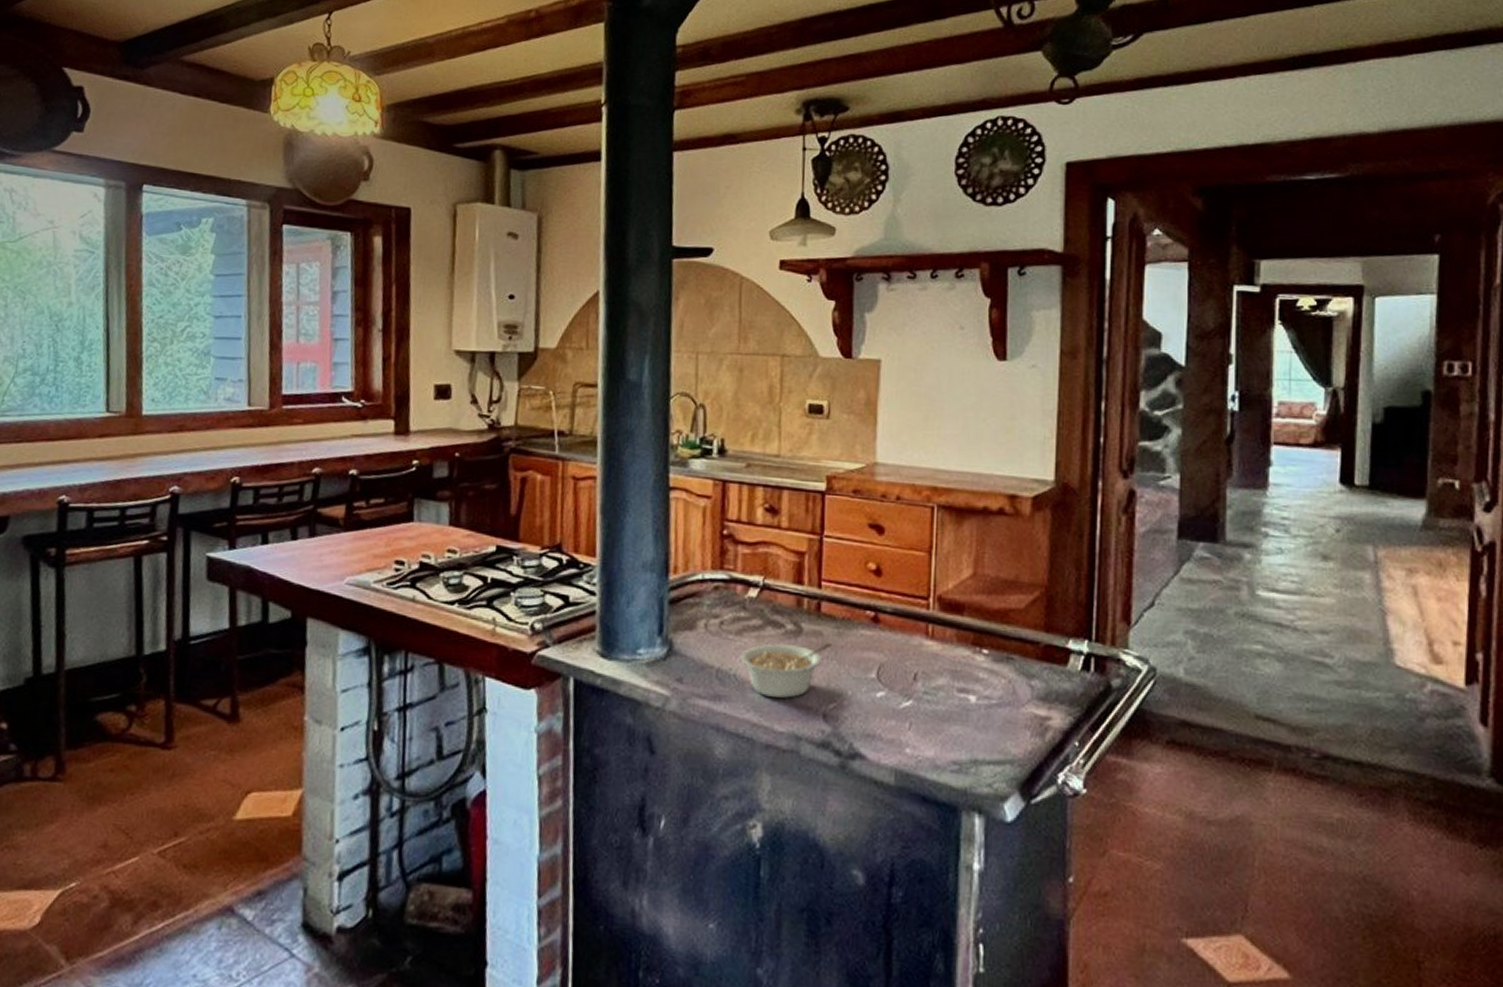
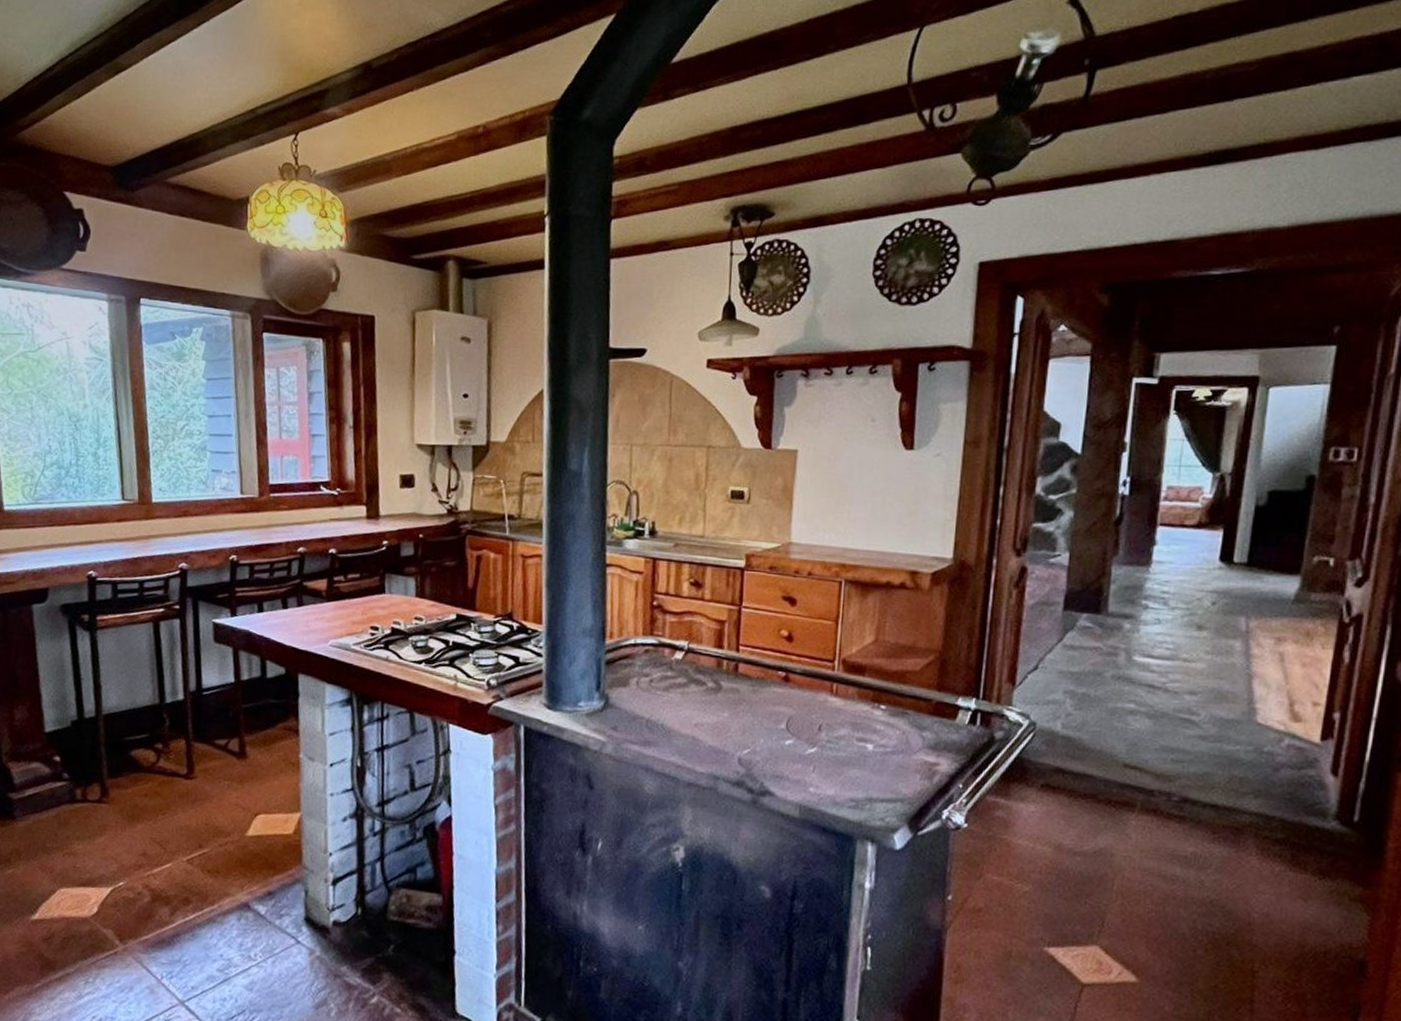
legume: present [740,643,832,698] -> none [667,698,748,745]

